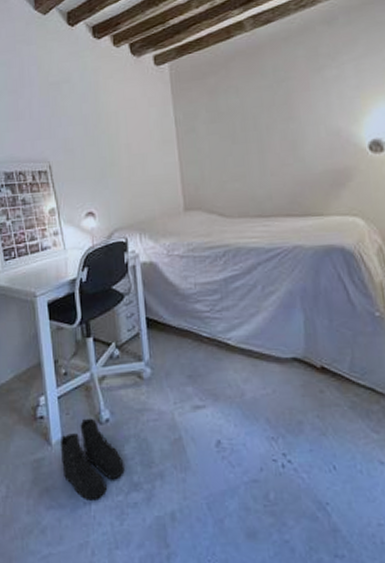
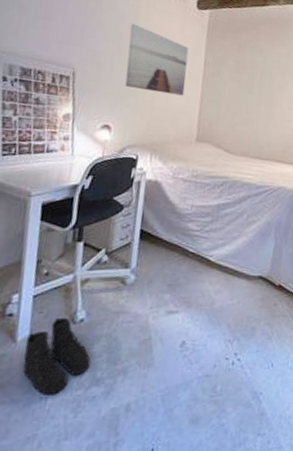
wall art: none [93,100,161,168] -> present [125,23,189,96]

